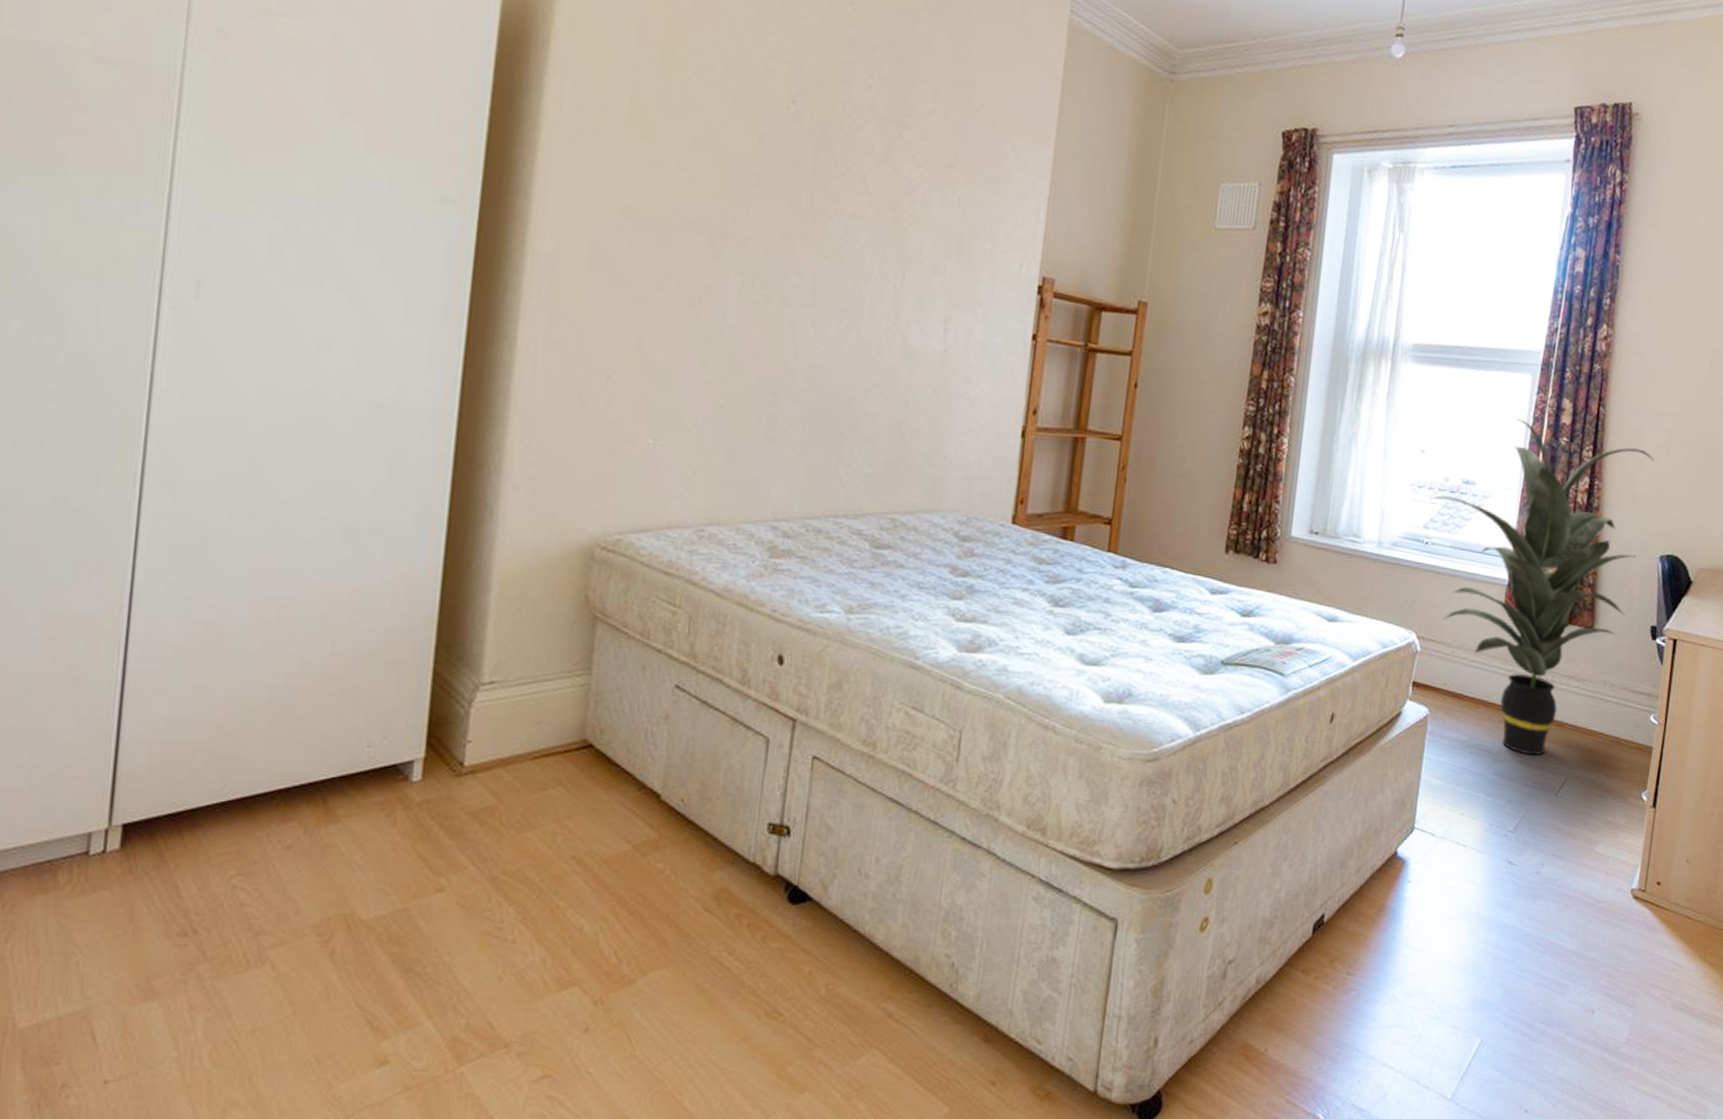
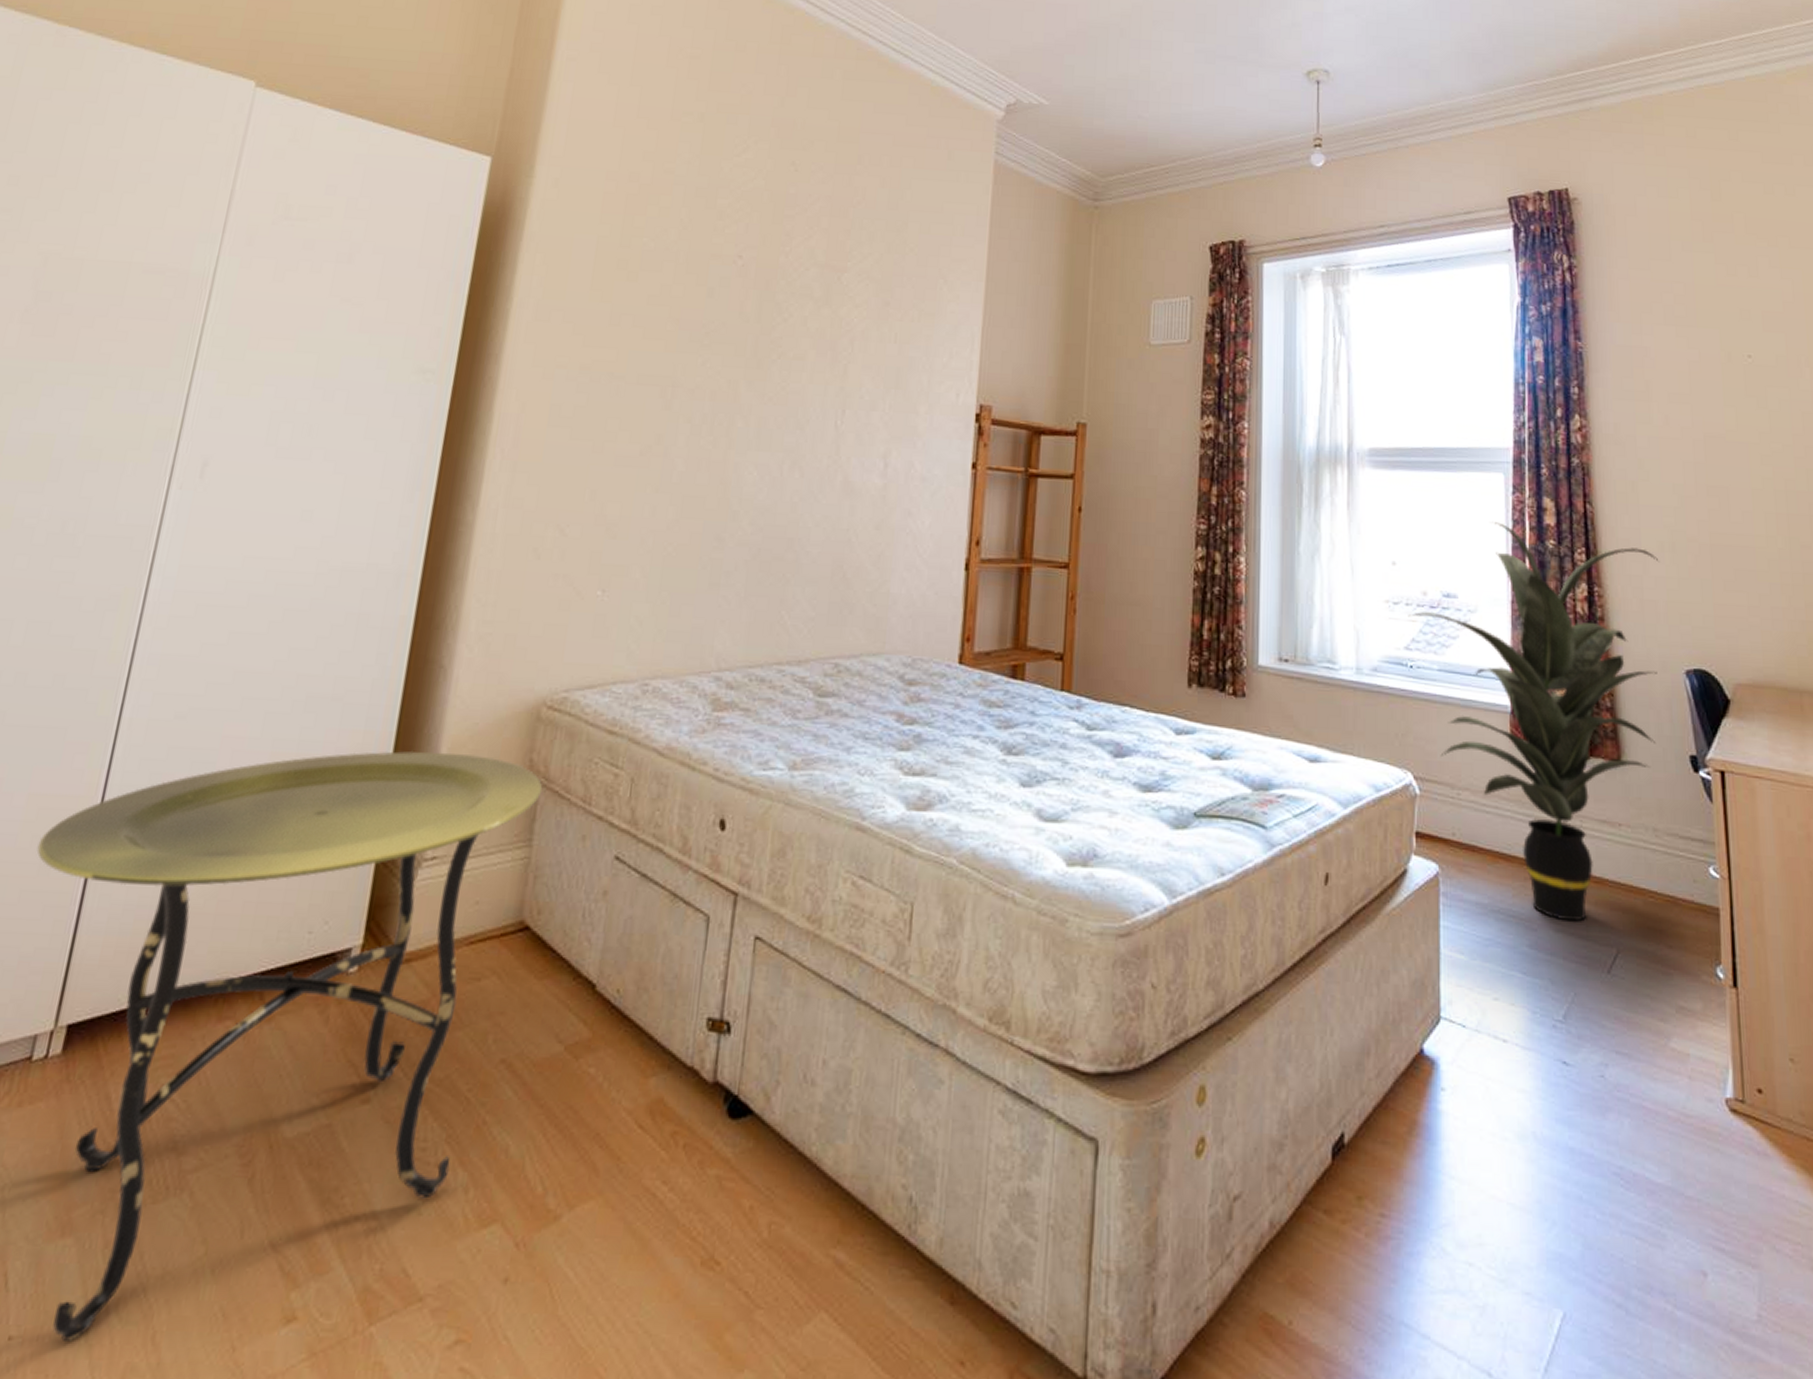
side table: none [62,583,600,1083] -> present [36,751,543,1341]

